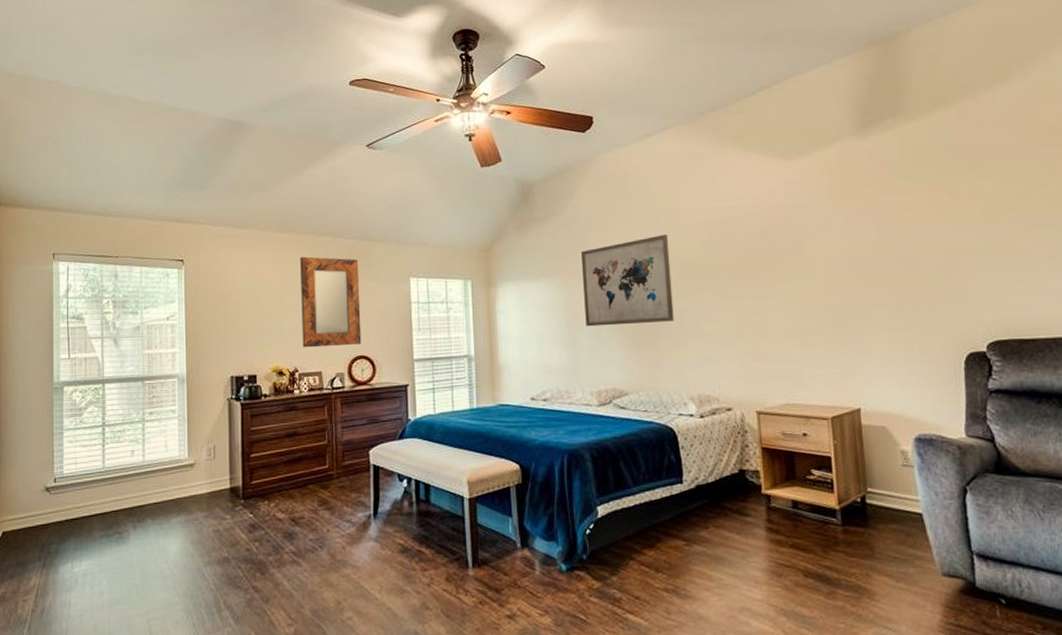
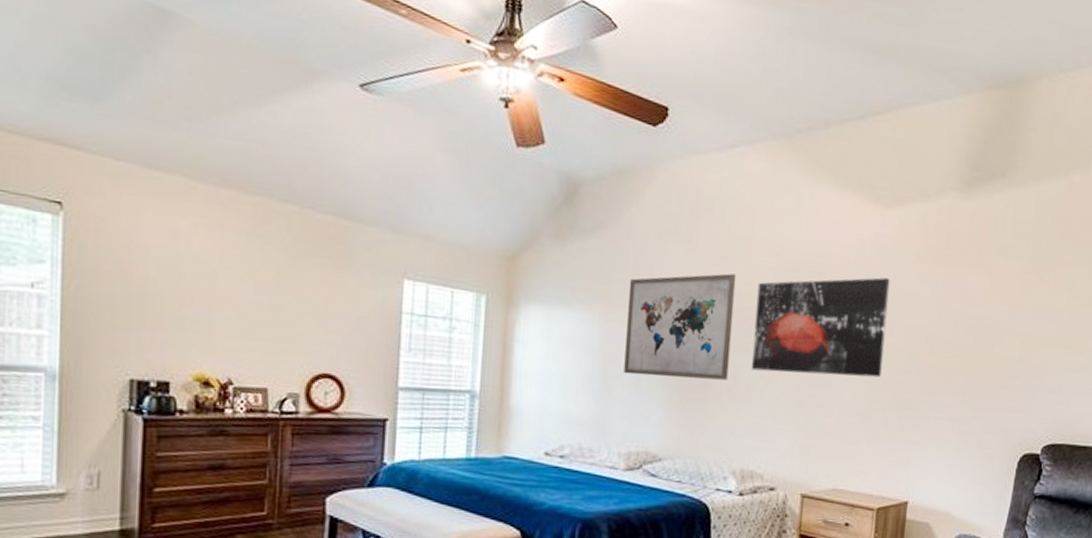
home mirror: present [300,256,362,348] -> none [242,227,333,359]
wall art: none [688,217,812,310] -> present [751,277,890,378]

